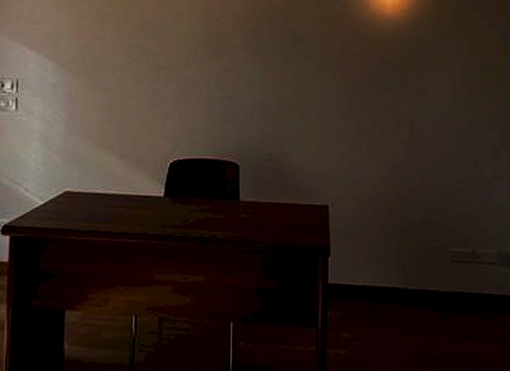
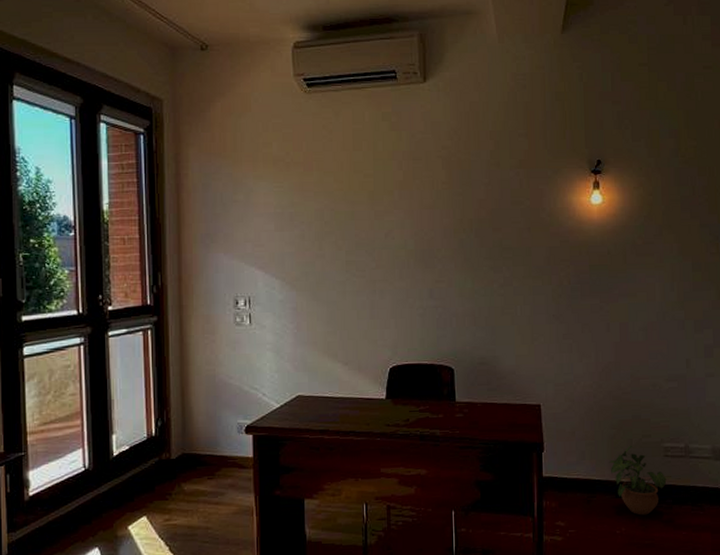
potted plant: none [396,251,454,325] -> present [608,446,667,515]

